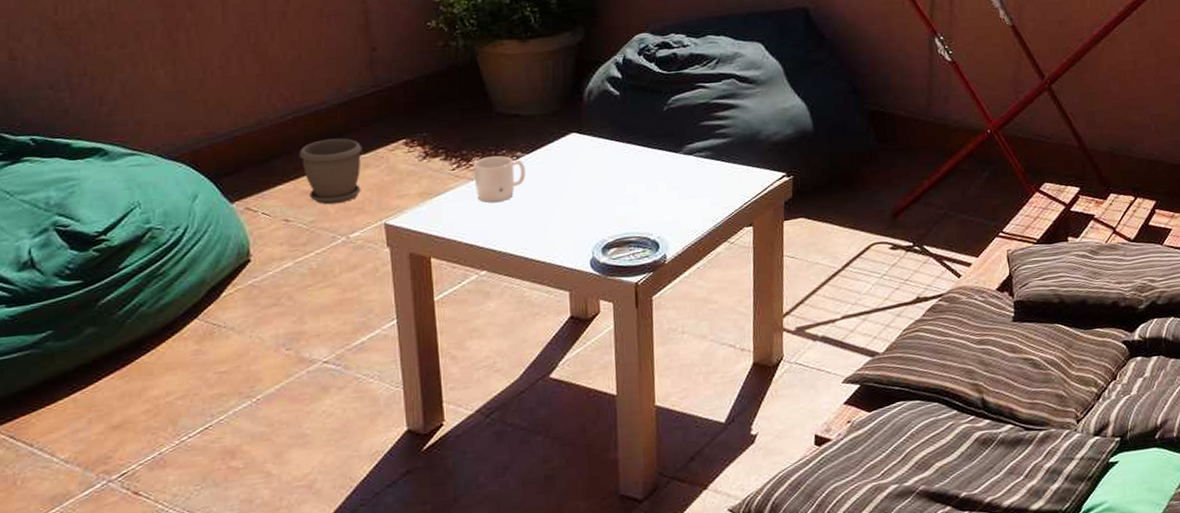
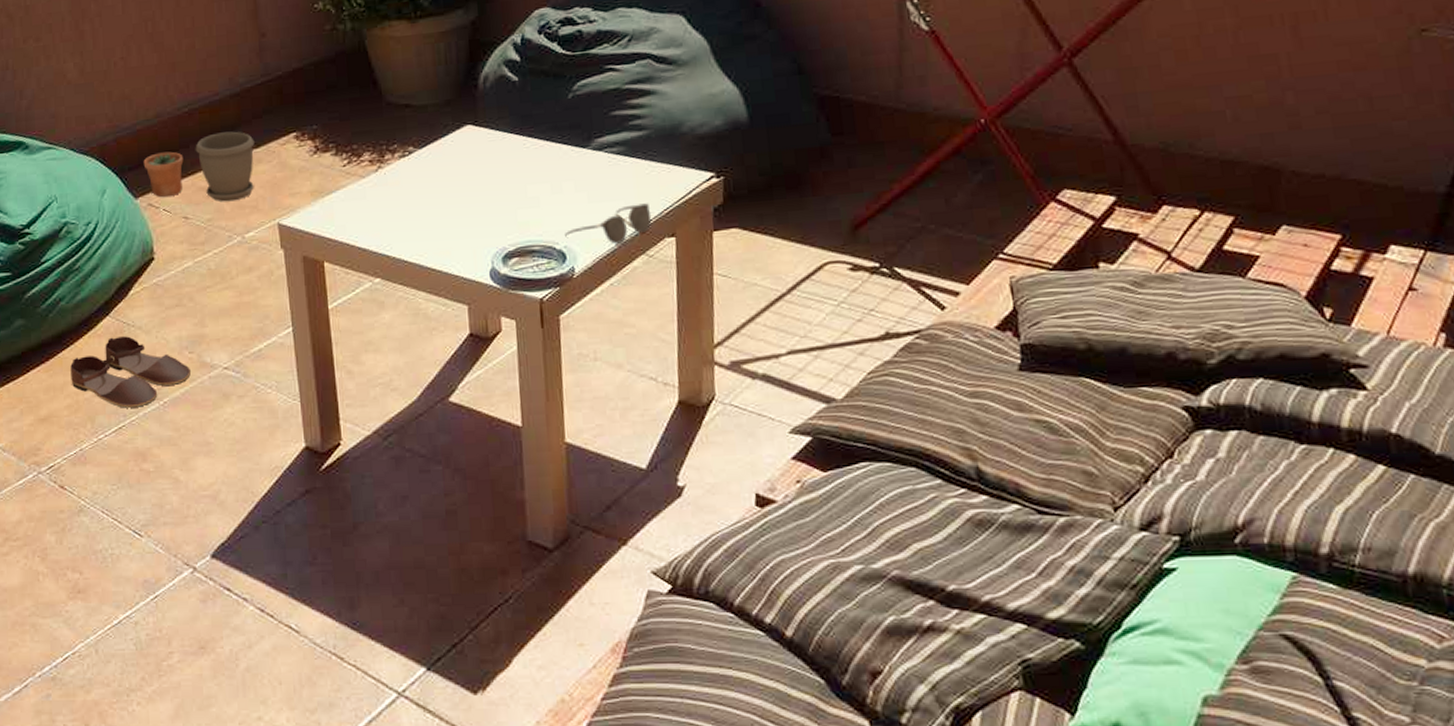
sandal: none [150,337,287,409] -> present [70,336,191,408]
planter: none [241,157,286,202] -> present [143,151,184,198]
mug: present [473,156,526,203] -> none [364,151,419,203]
sunglasses: none [658,199,734,234] -> present [565,203,652,244]

